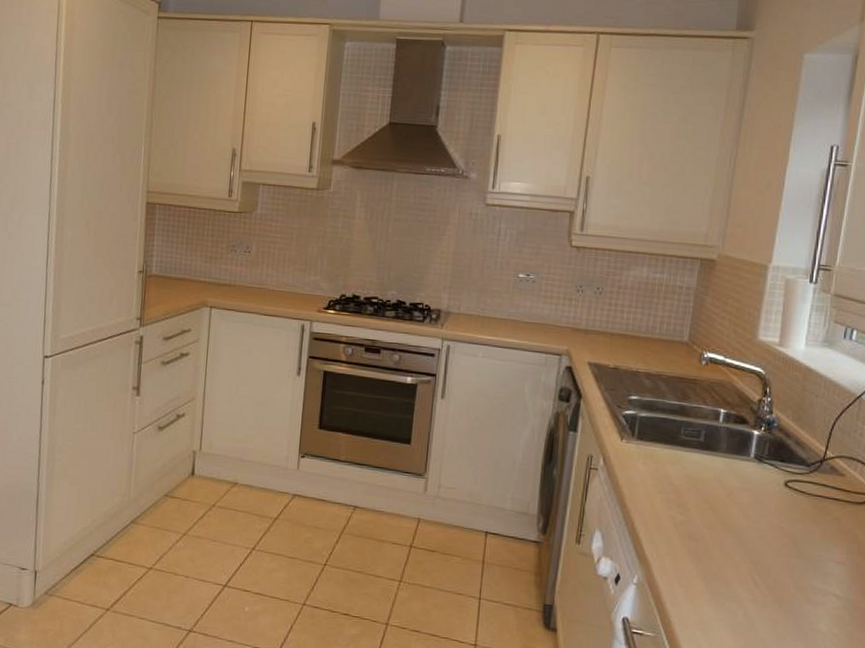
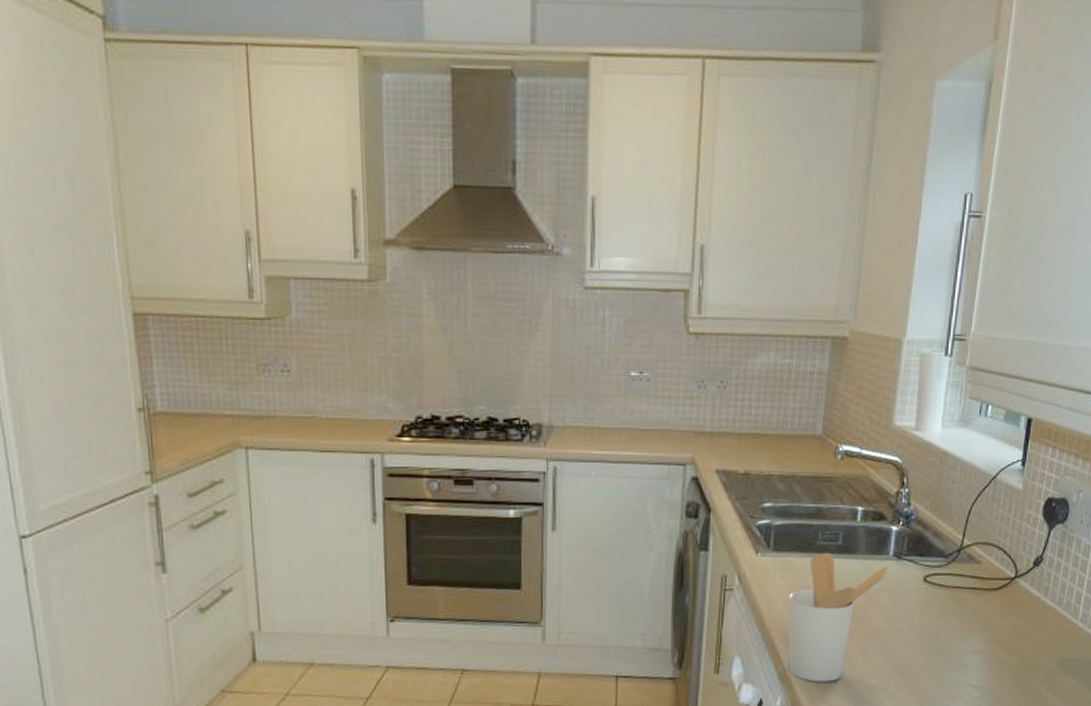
utensil holder: none [646,447,749,569] -> present [788,553,888,683]

